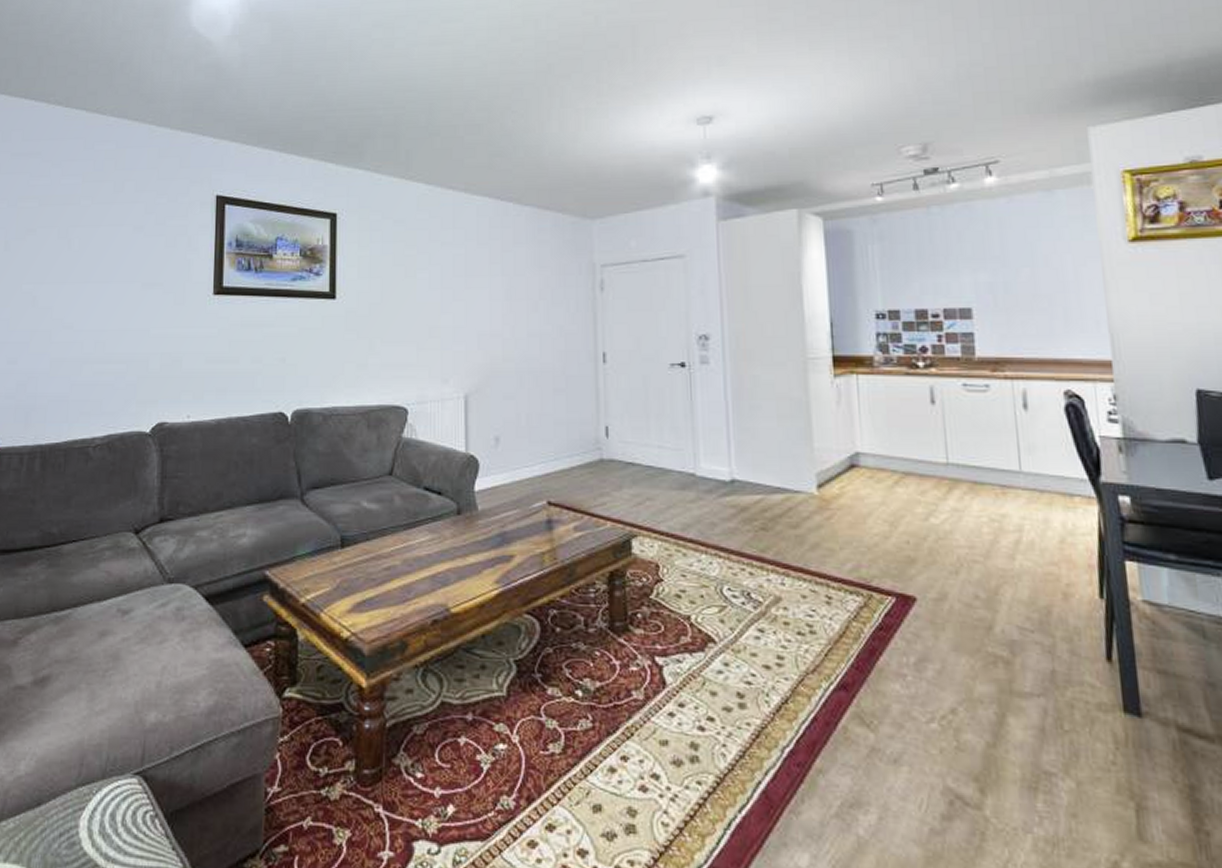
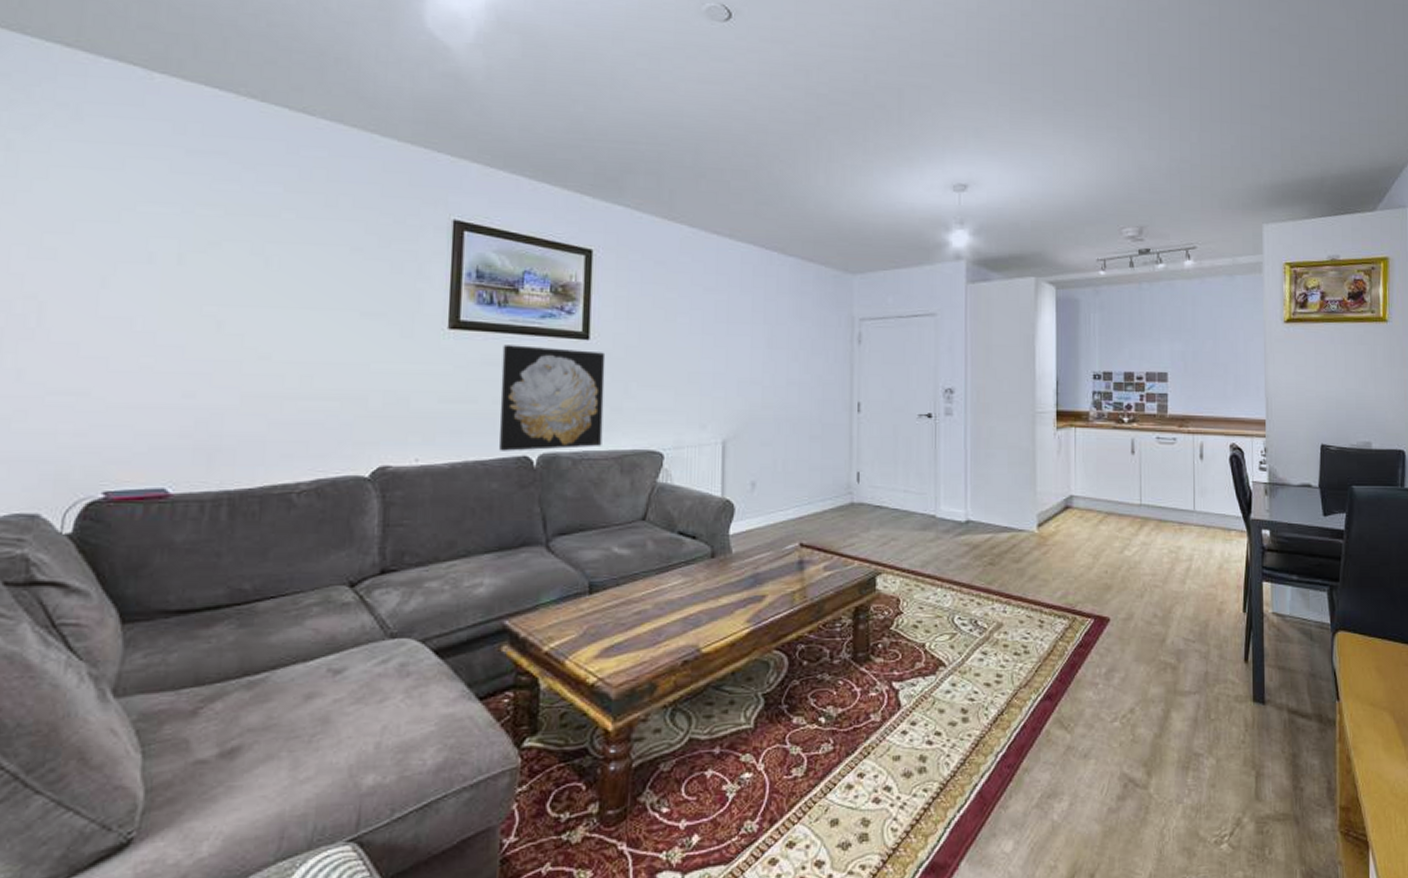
wall art: none [257,307,351,408] -> present [499,345,606,451]

